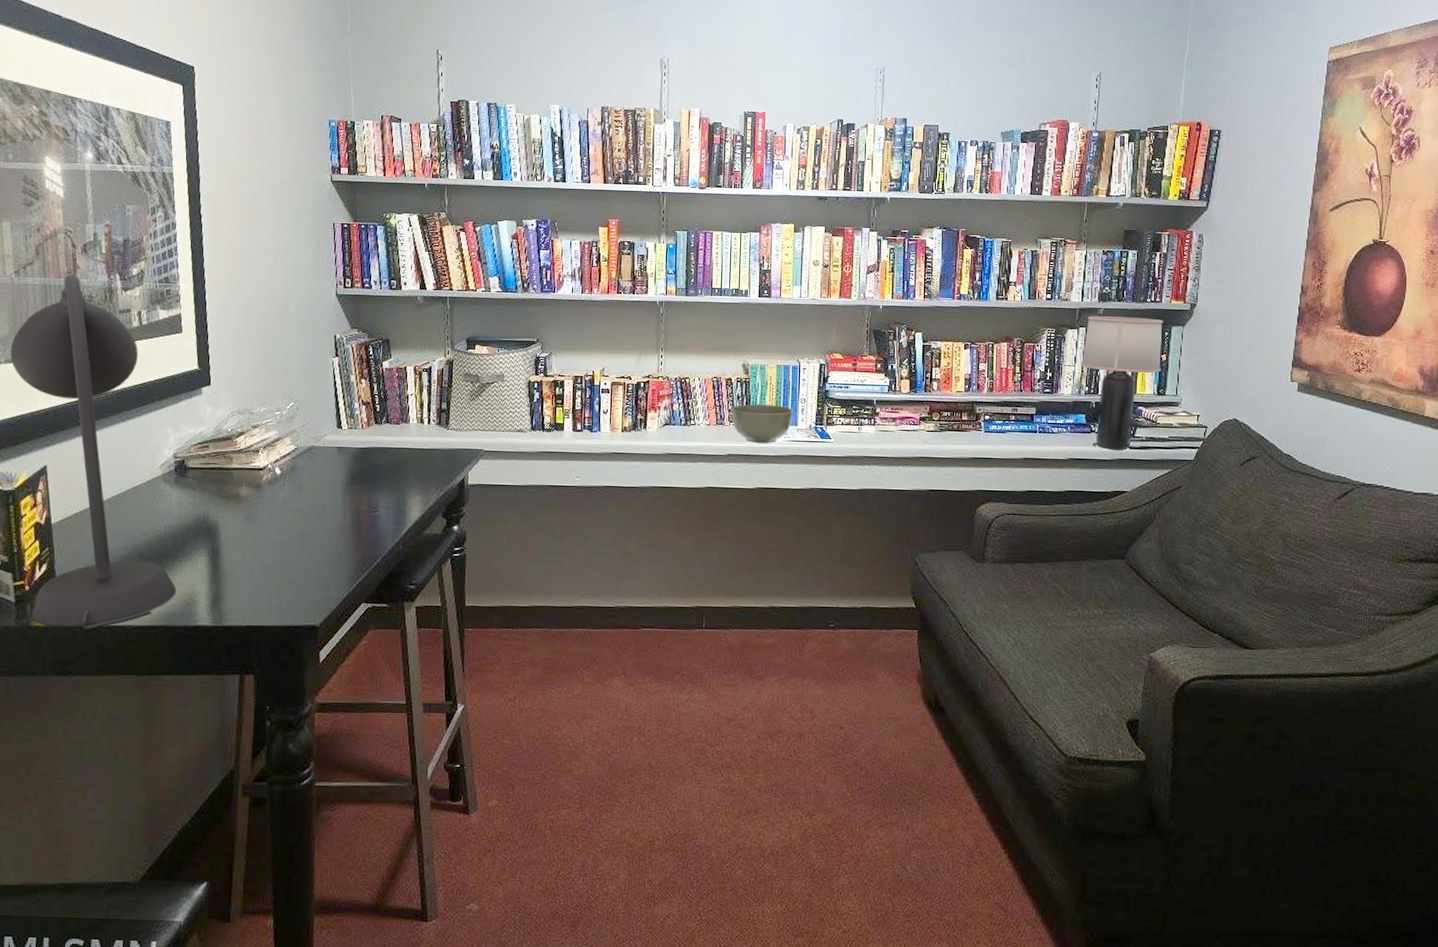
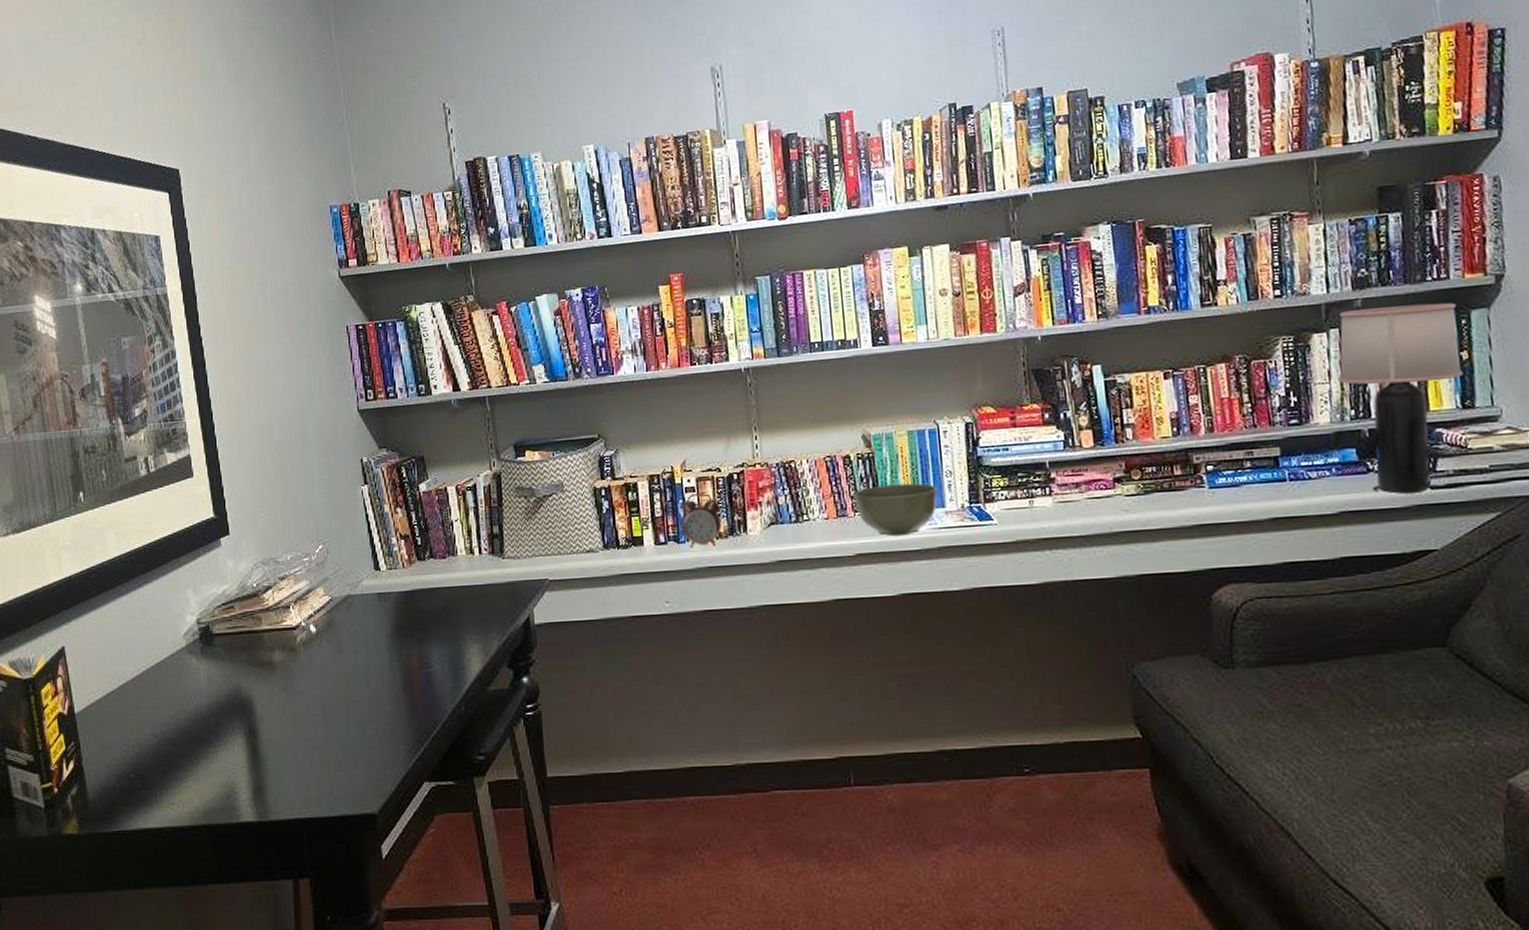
desk lamp: present [10,274,177,631] -> none [16,424,214,836]
alarm clock: none [595,395,627,437] -> present [681,493,721,548]

